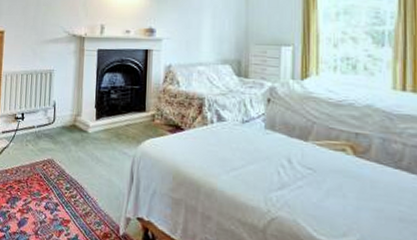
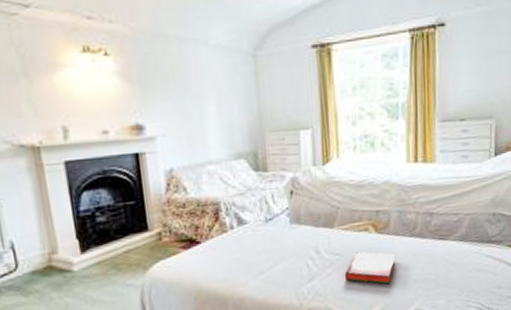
hardback book: none [316,171,375,215] -> present [344,251,395,285]

